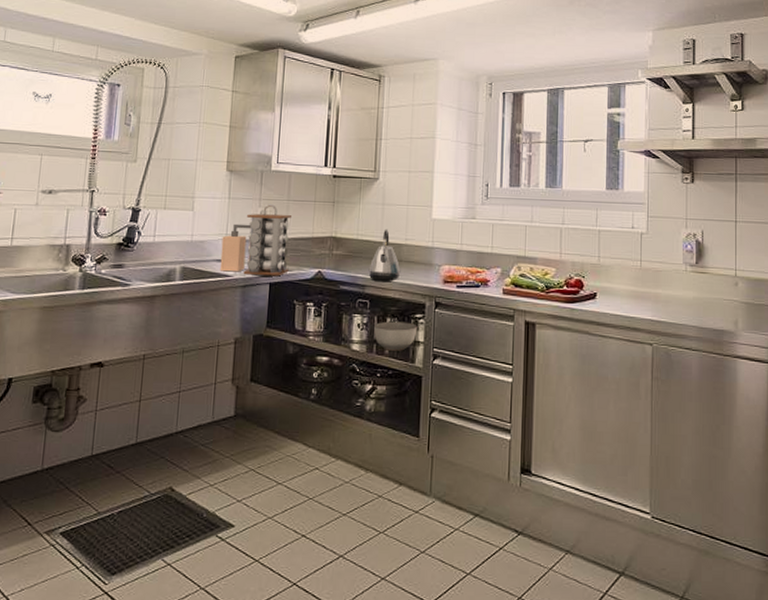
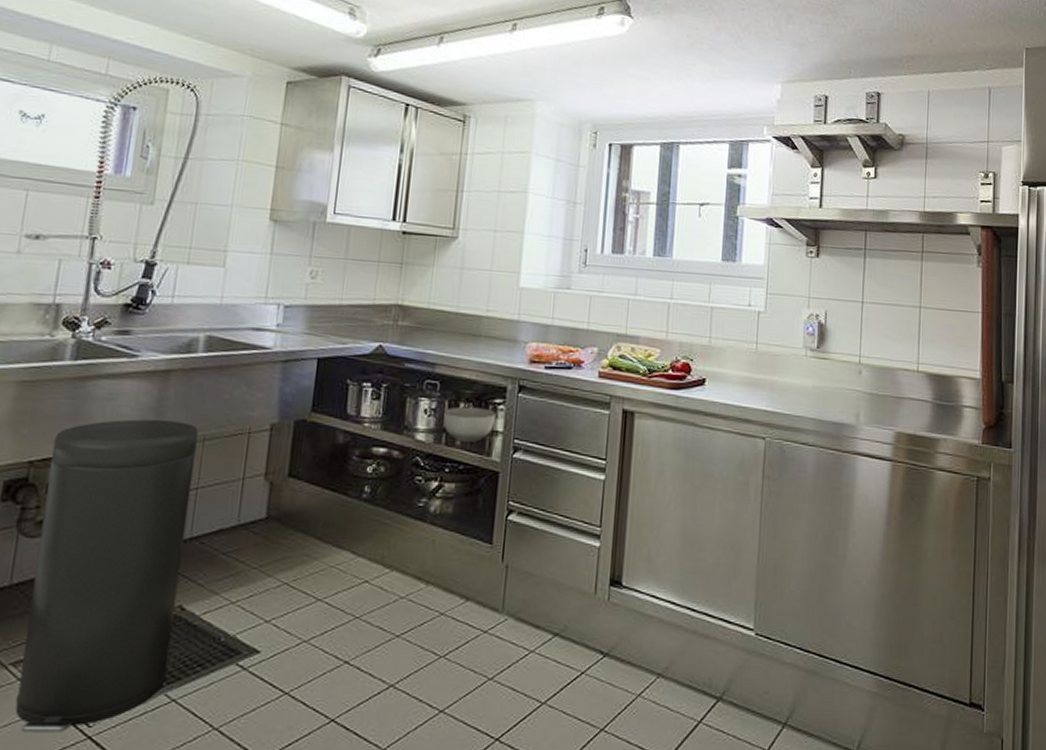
pedal bin: none [49,336,179,589] -> present [15,419,199,733]
soap dispenser: present [219,223,252,272] -> none [255,285,298,344]
spice rack: present [243,204,293,277] -> none [284,263,350,350]
kettle: present [368,229,401,282] -> none [440,297,480,360]

